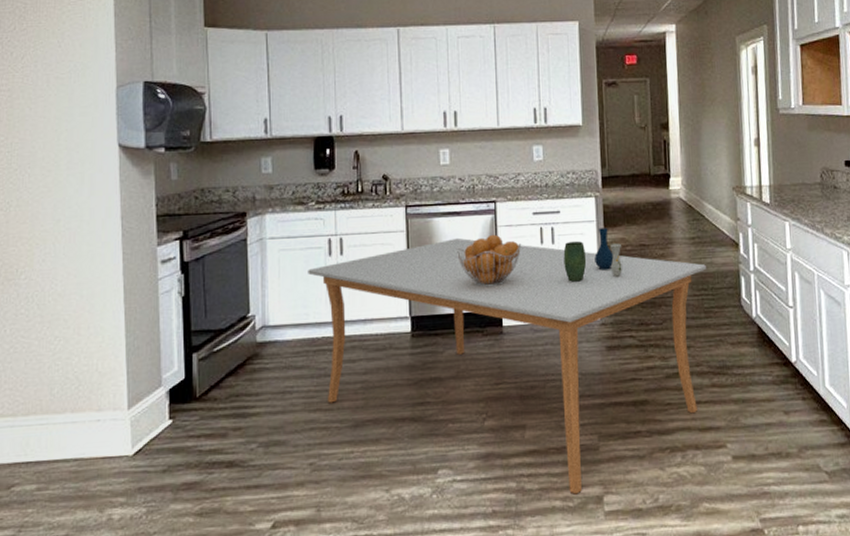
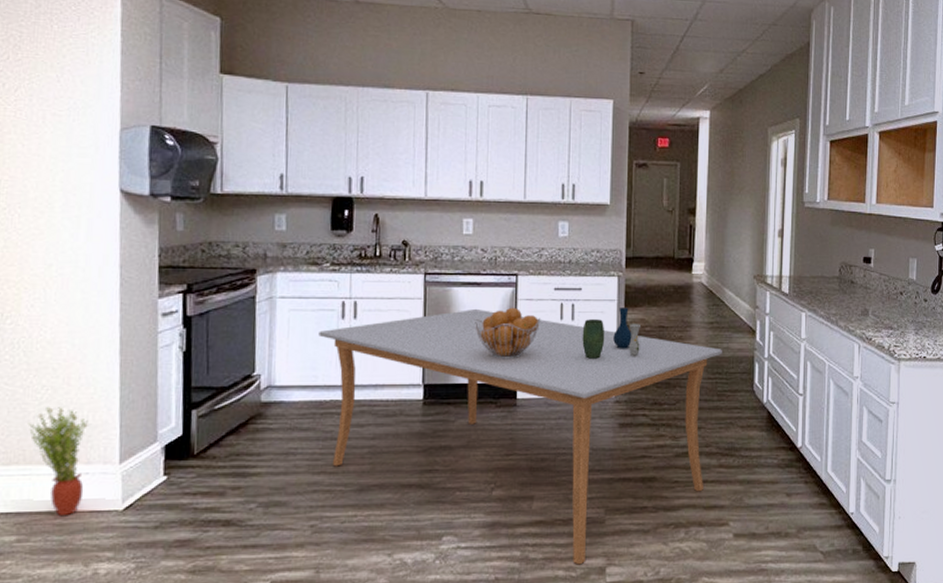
potted plant: none [43,357,98,463] -> present [28,407,88,515]

